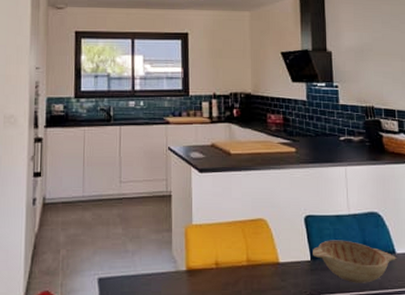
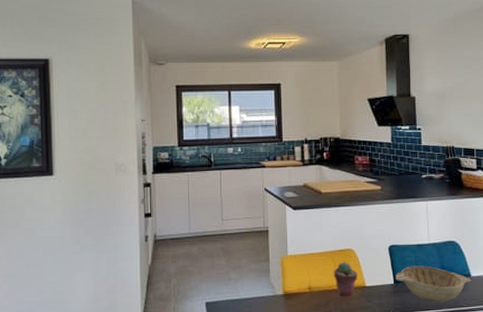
potted succulent: none [243,233,270,275] -> present [333,262,357,297]

